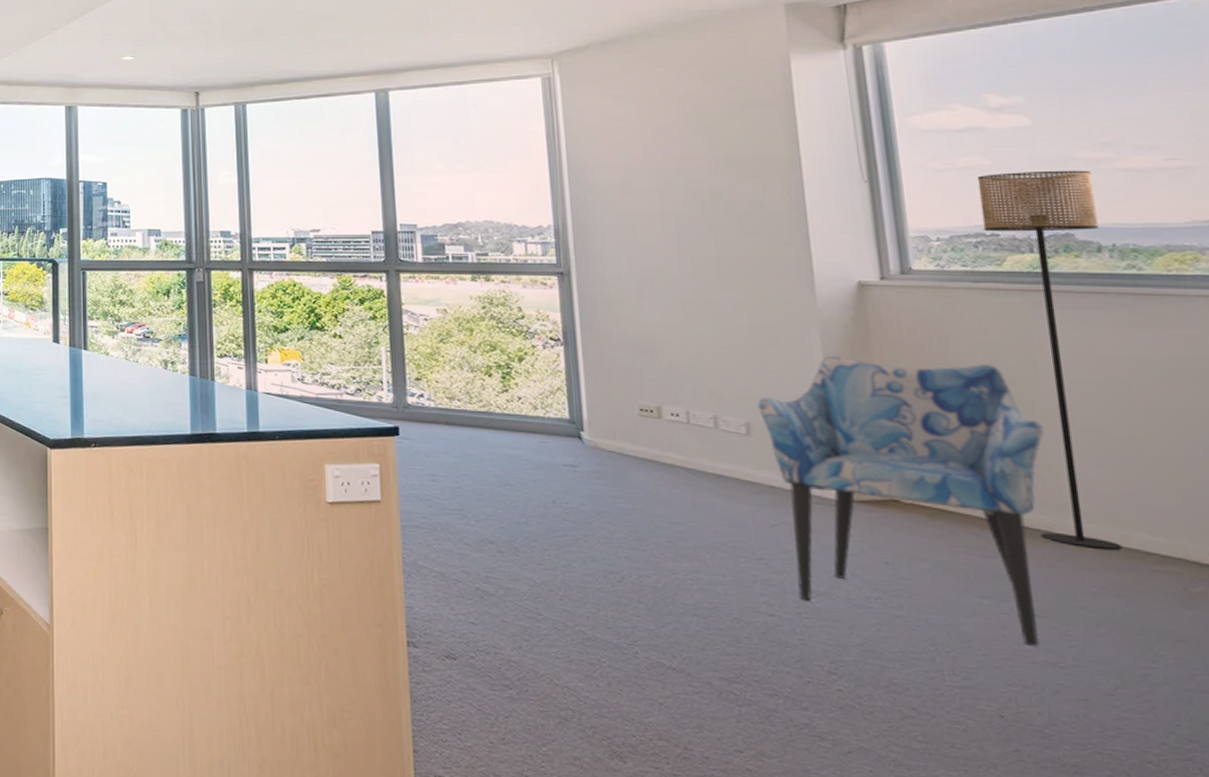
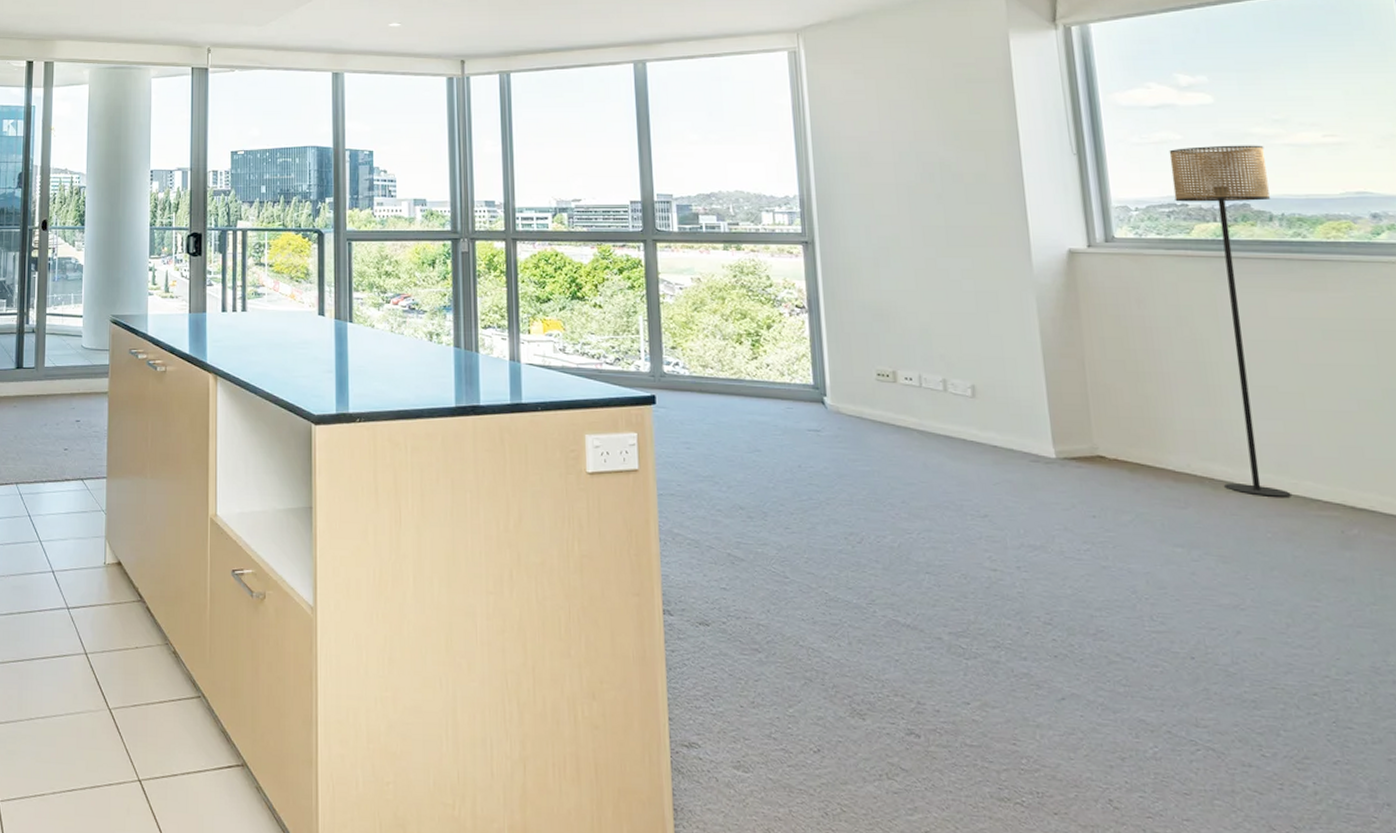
armchair: present [757,356,1044,648] -> none [981,320,1227,592]

